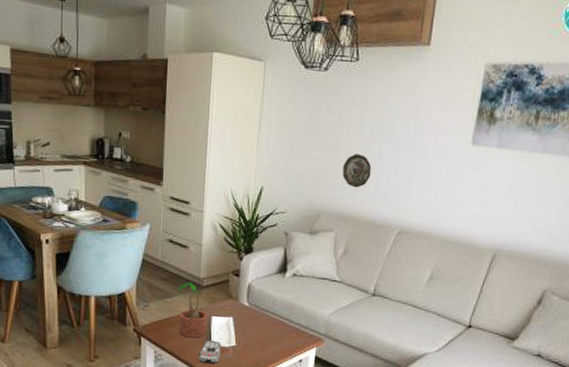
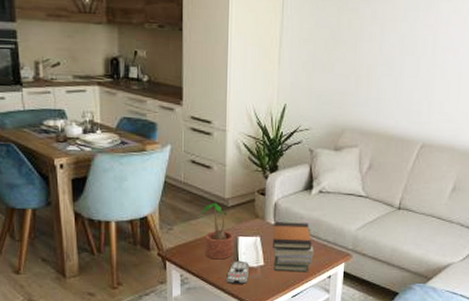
book stack: none [244,303,286,355] -> present [272,221,314,273]
decorative plate: present [342,154,372,188] -> none [365,69,394,103]

